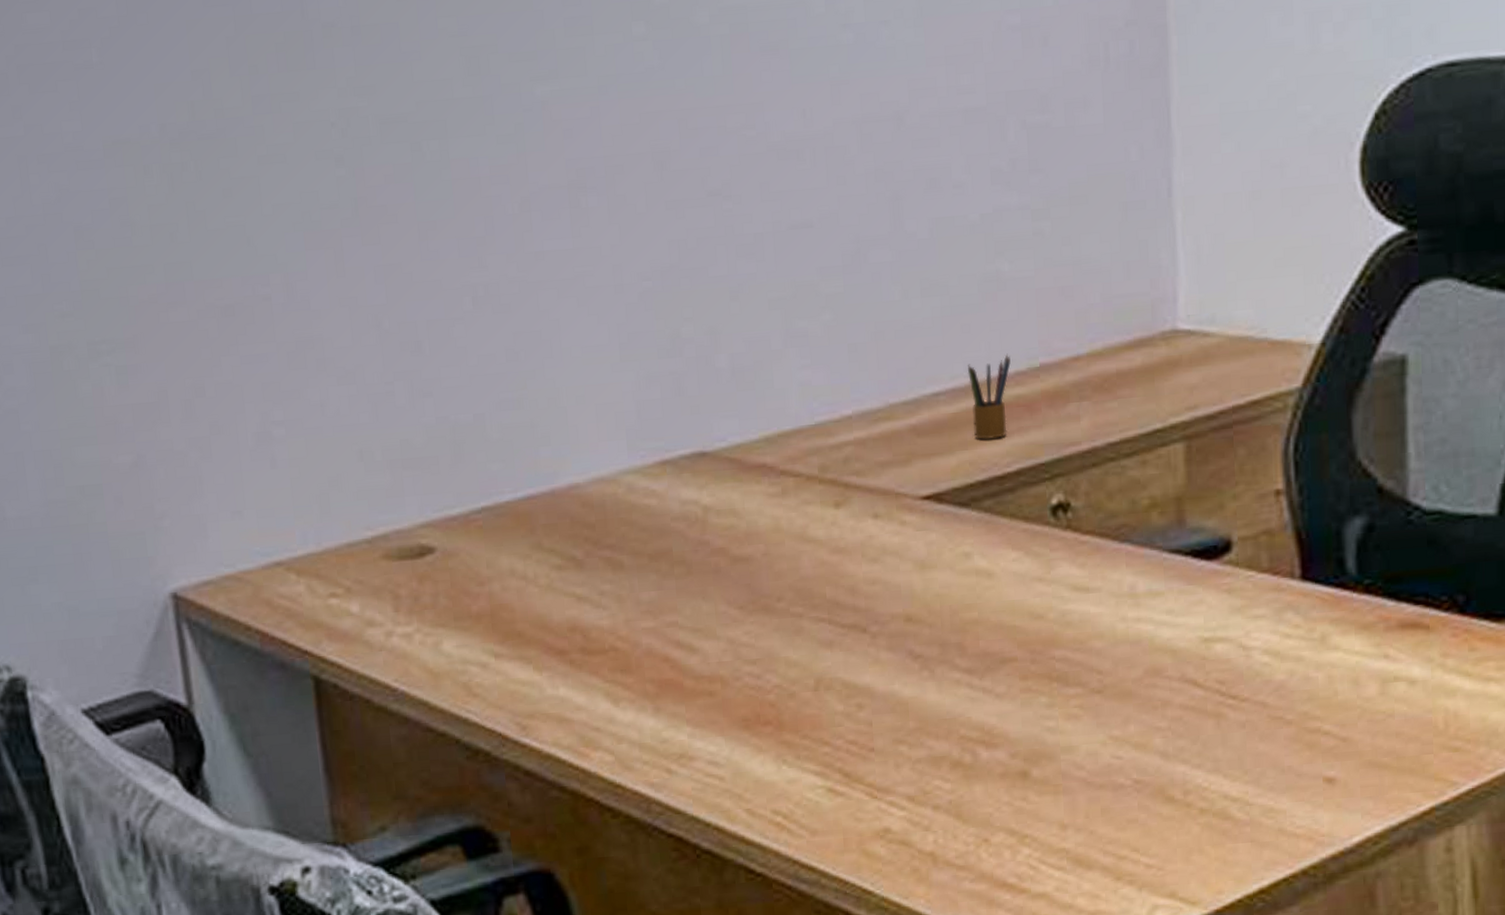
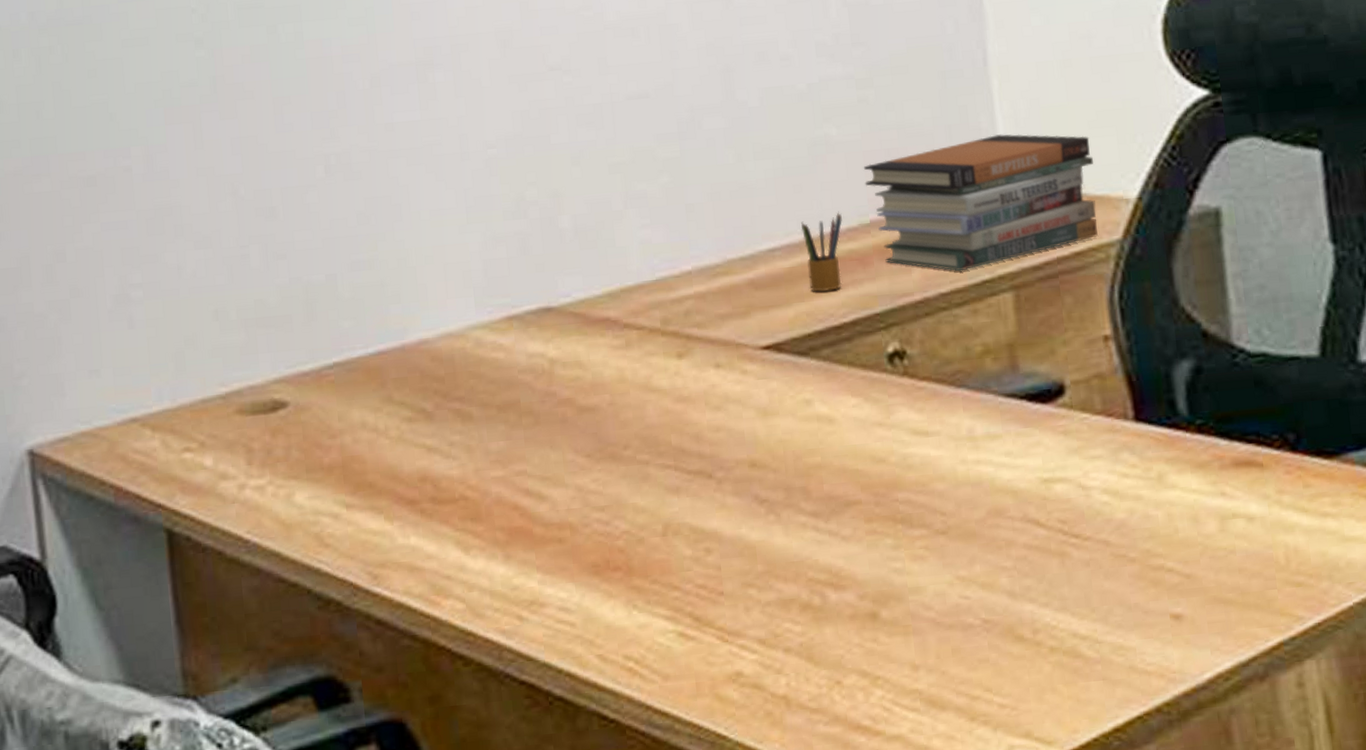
book stack: none [1035,272,1277,420] -> present [863,134,1098,271]

